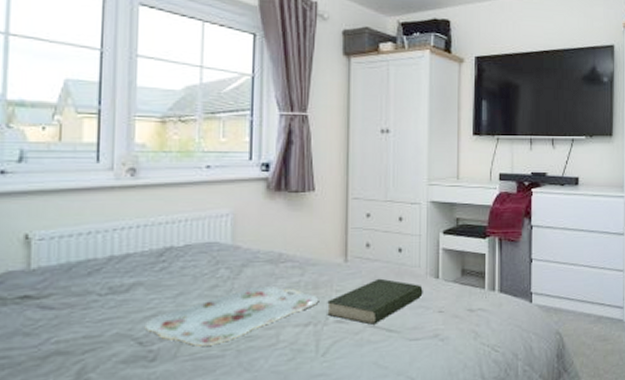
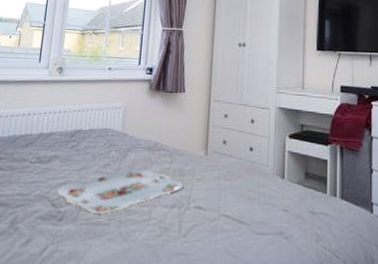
book: present [327,278,423,325] -> none [189,173,270,214]

